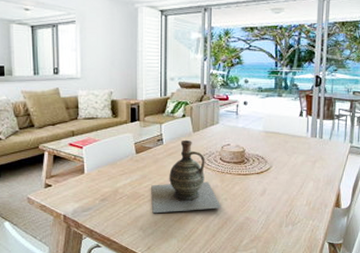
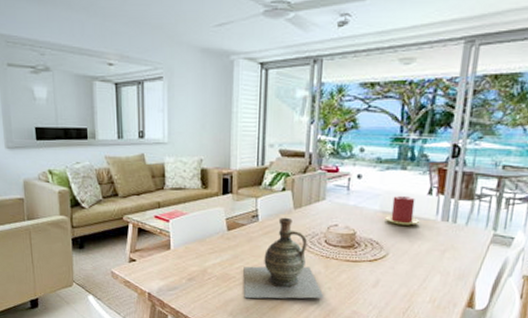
candle: none [267,117,295,142] -> present [385,195,420,225]

